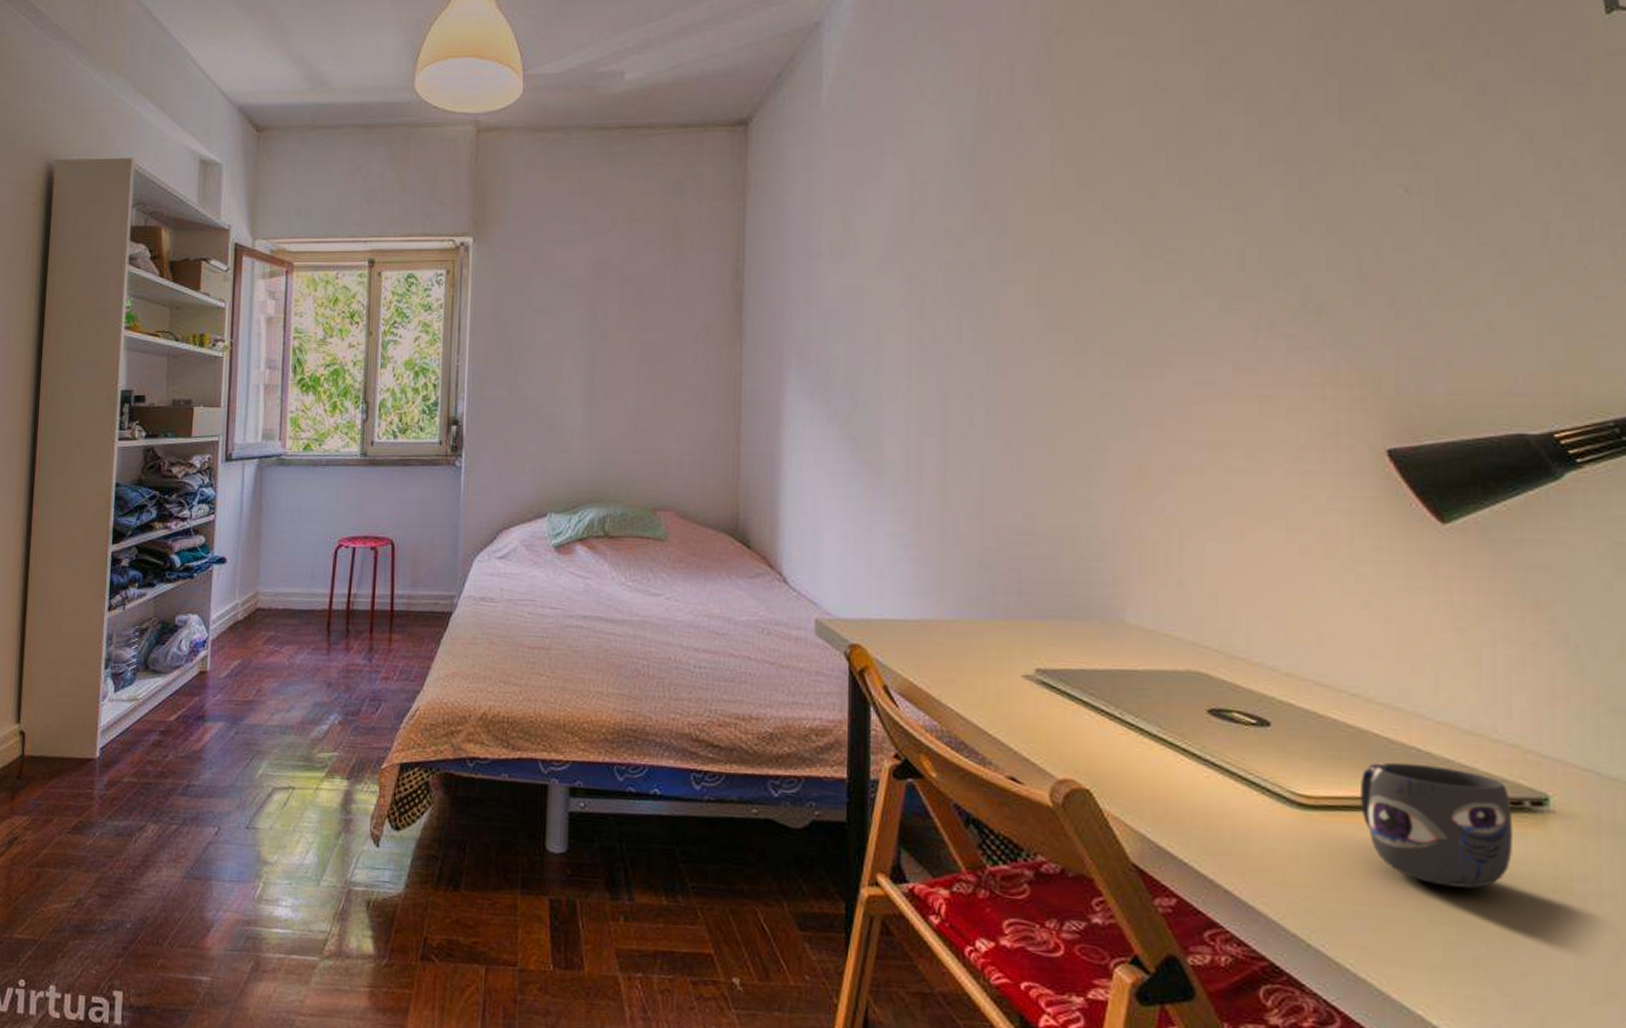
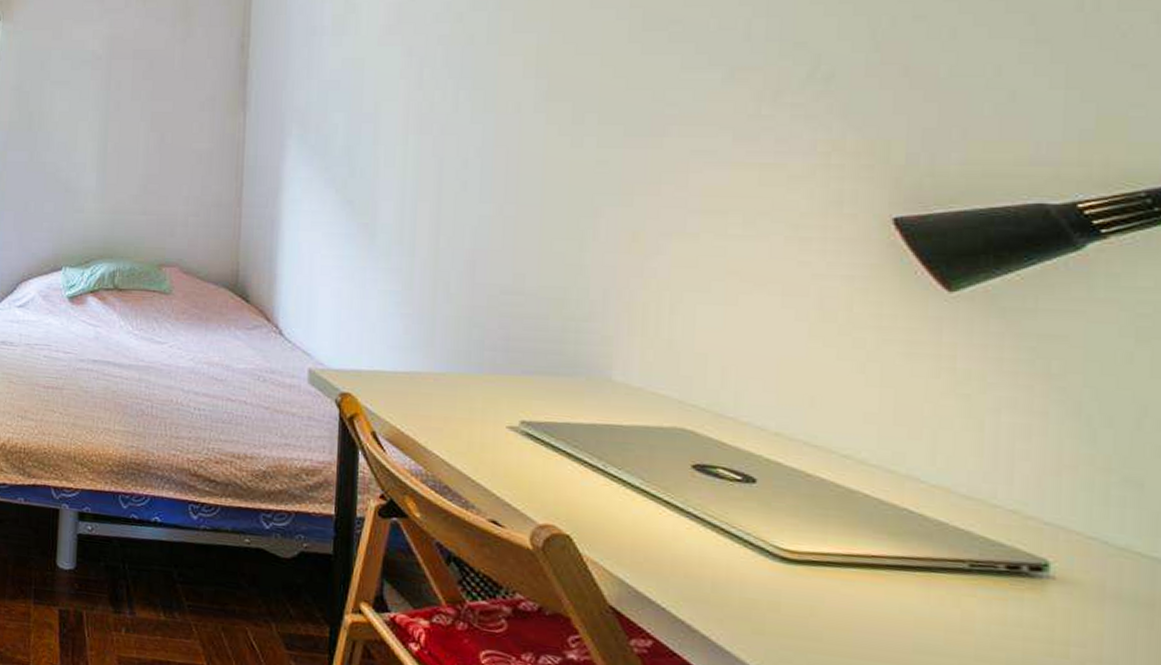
mug: present [1359,762,1514,889] -> none [846,522,1009,648]

